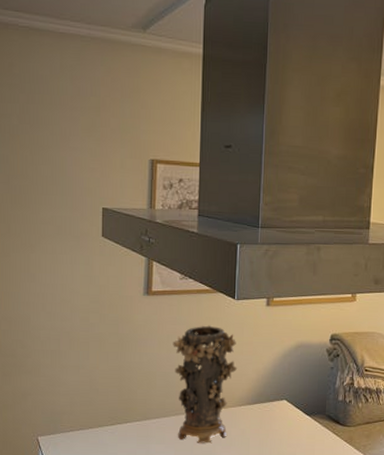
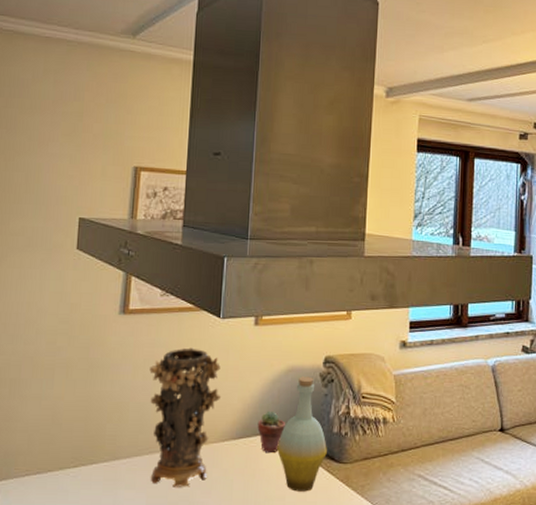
potted succulent: none [270,381,295,417] -> present [257,410,285,454]
bottle: none [288,351,333,449] -> present [277,376,327,492]

